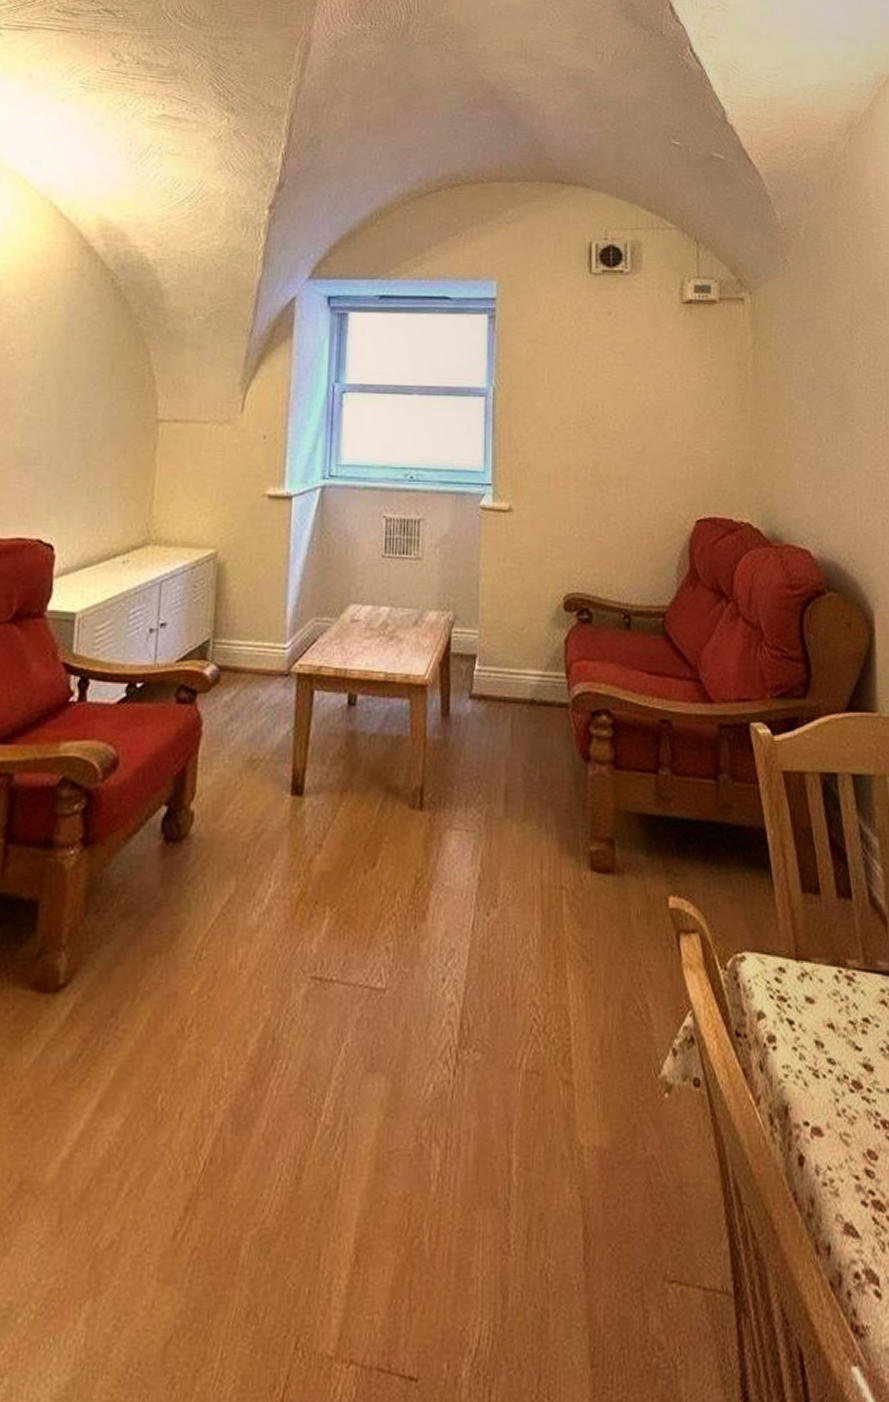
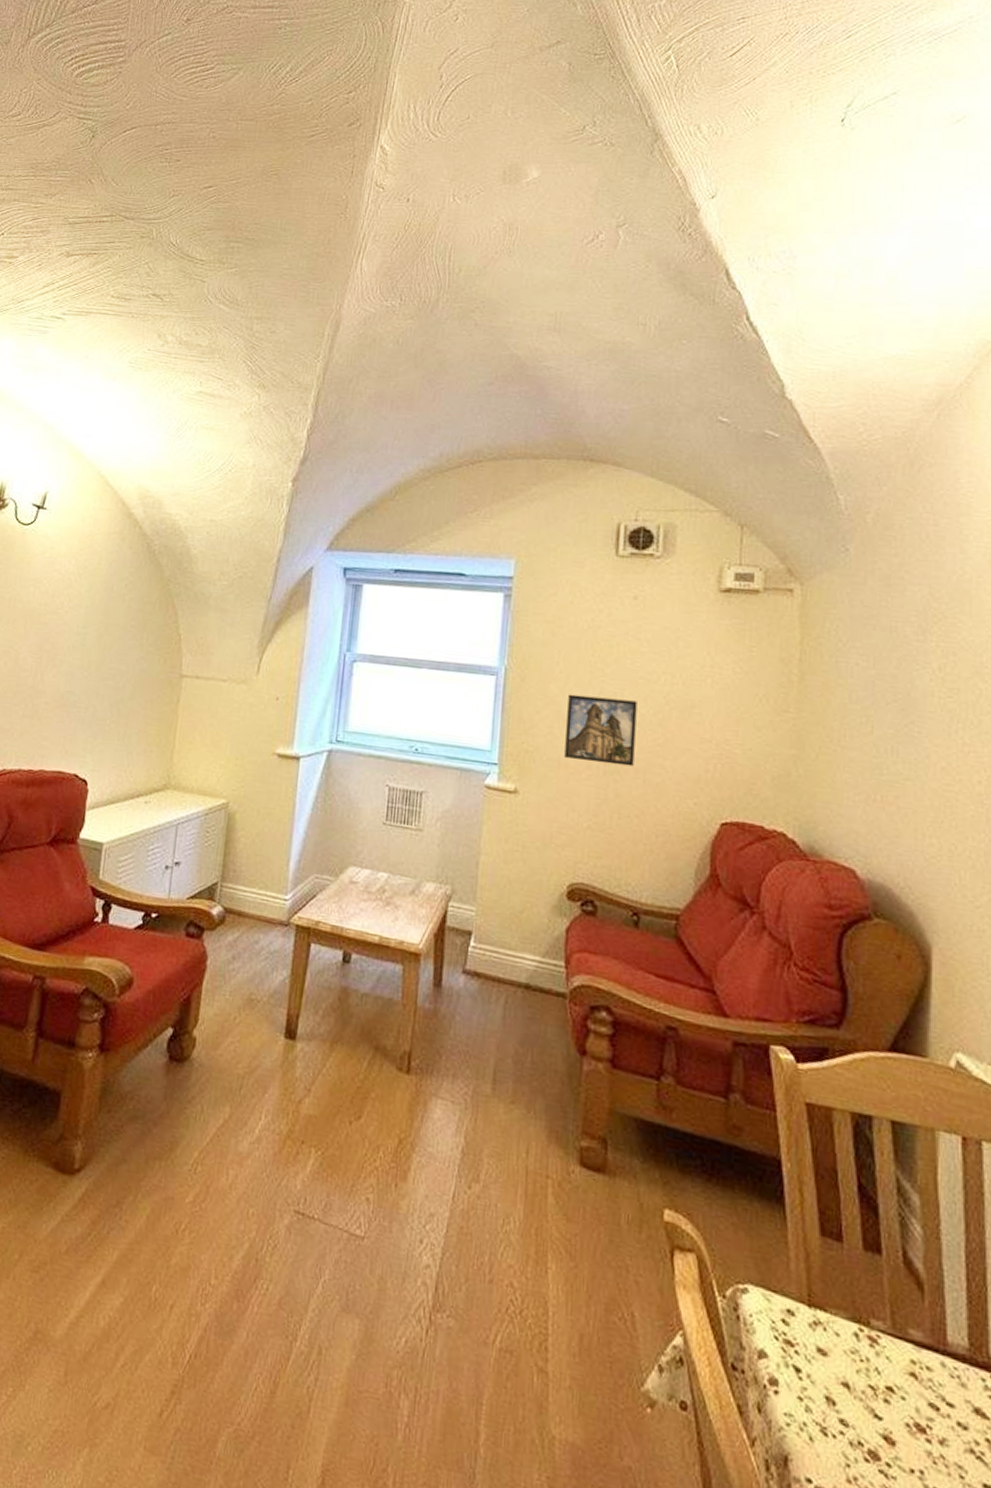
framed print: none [554,410,617,475] -> present [564,694,637,767]

